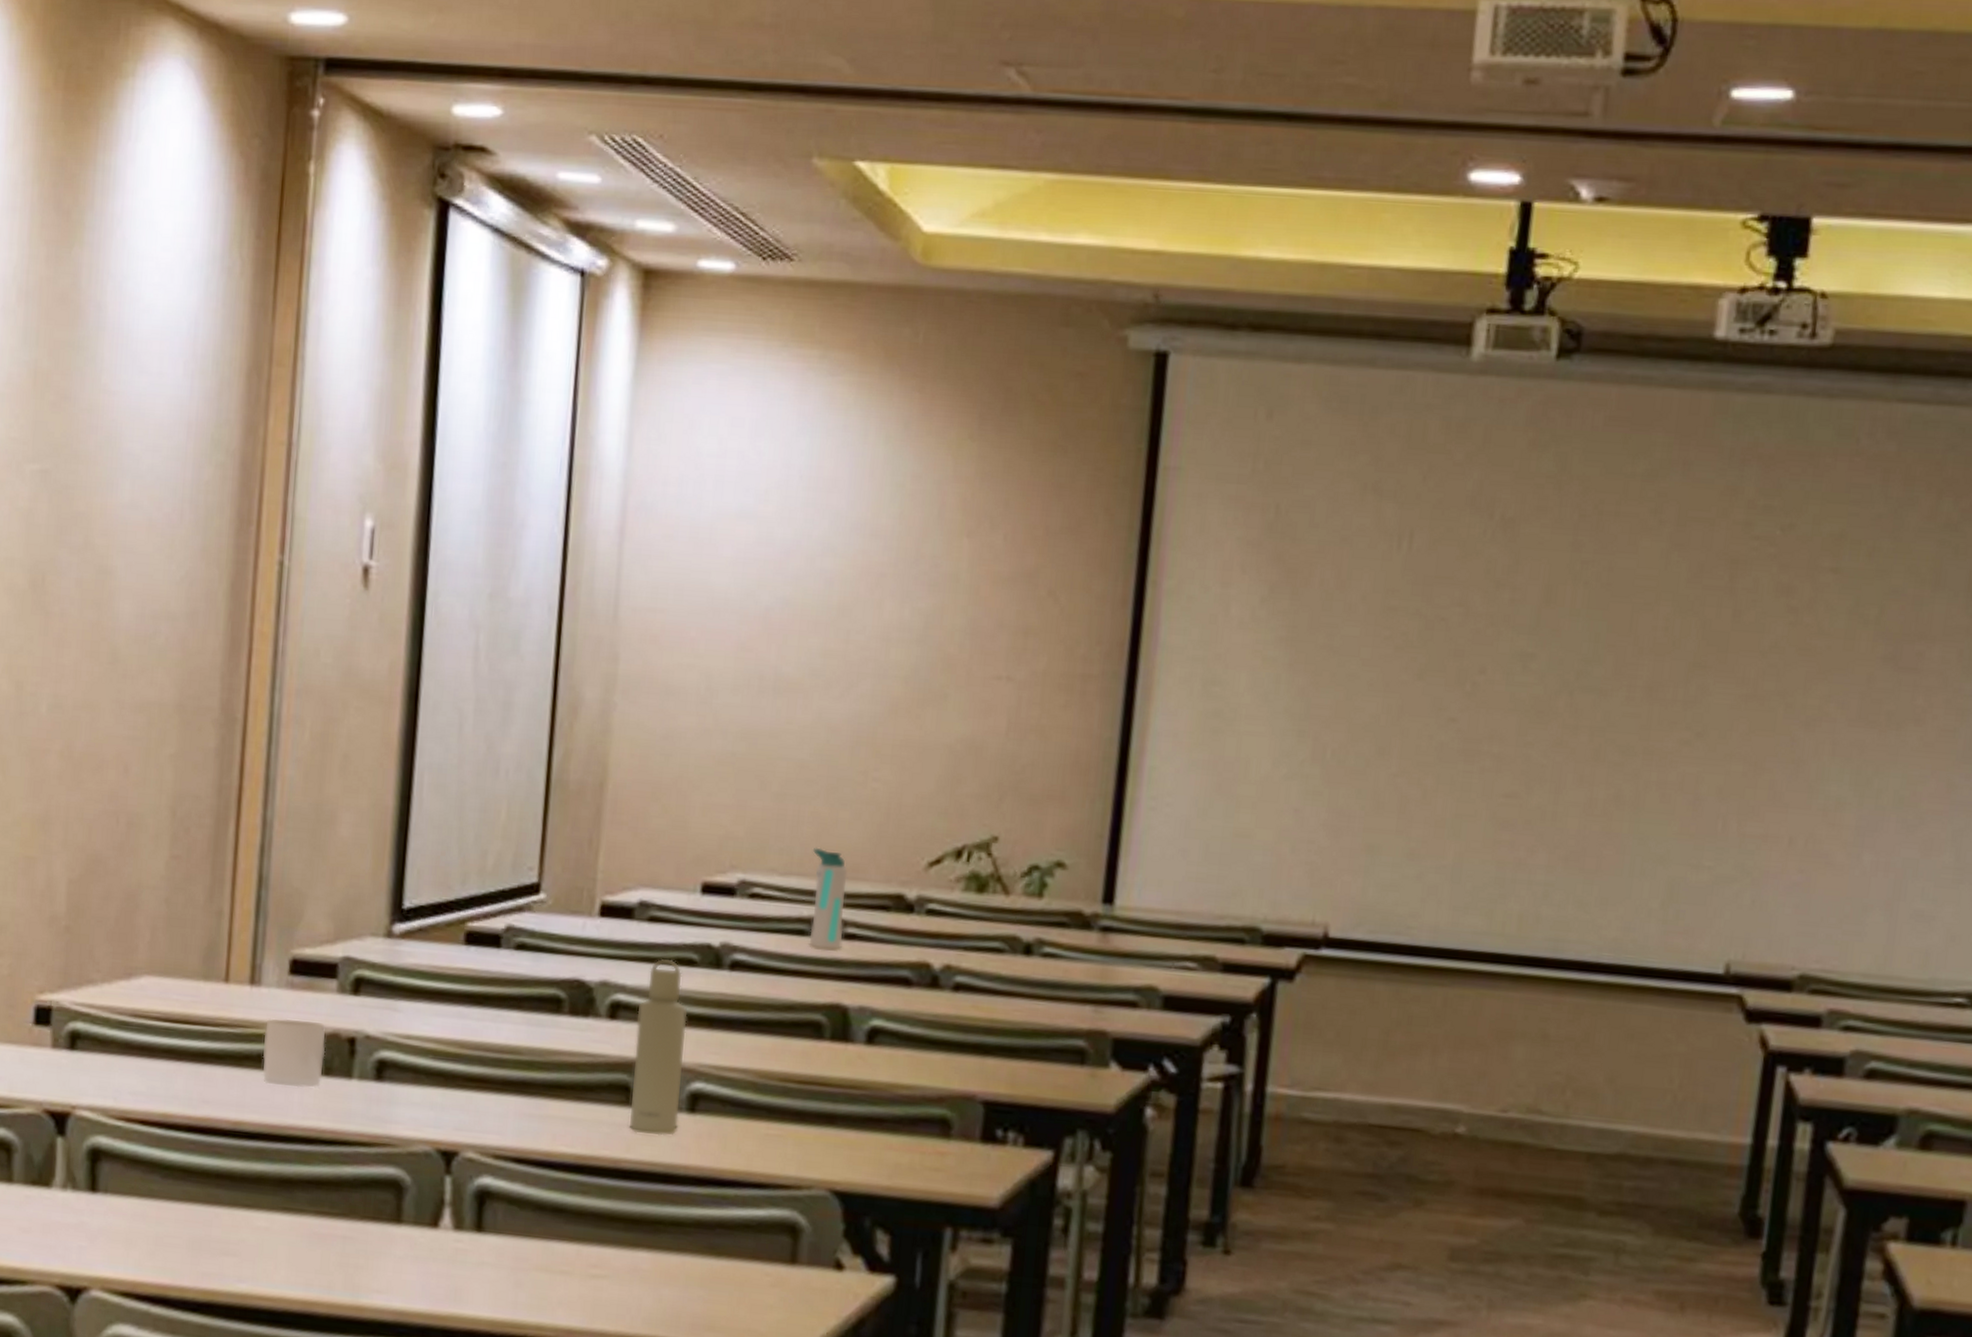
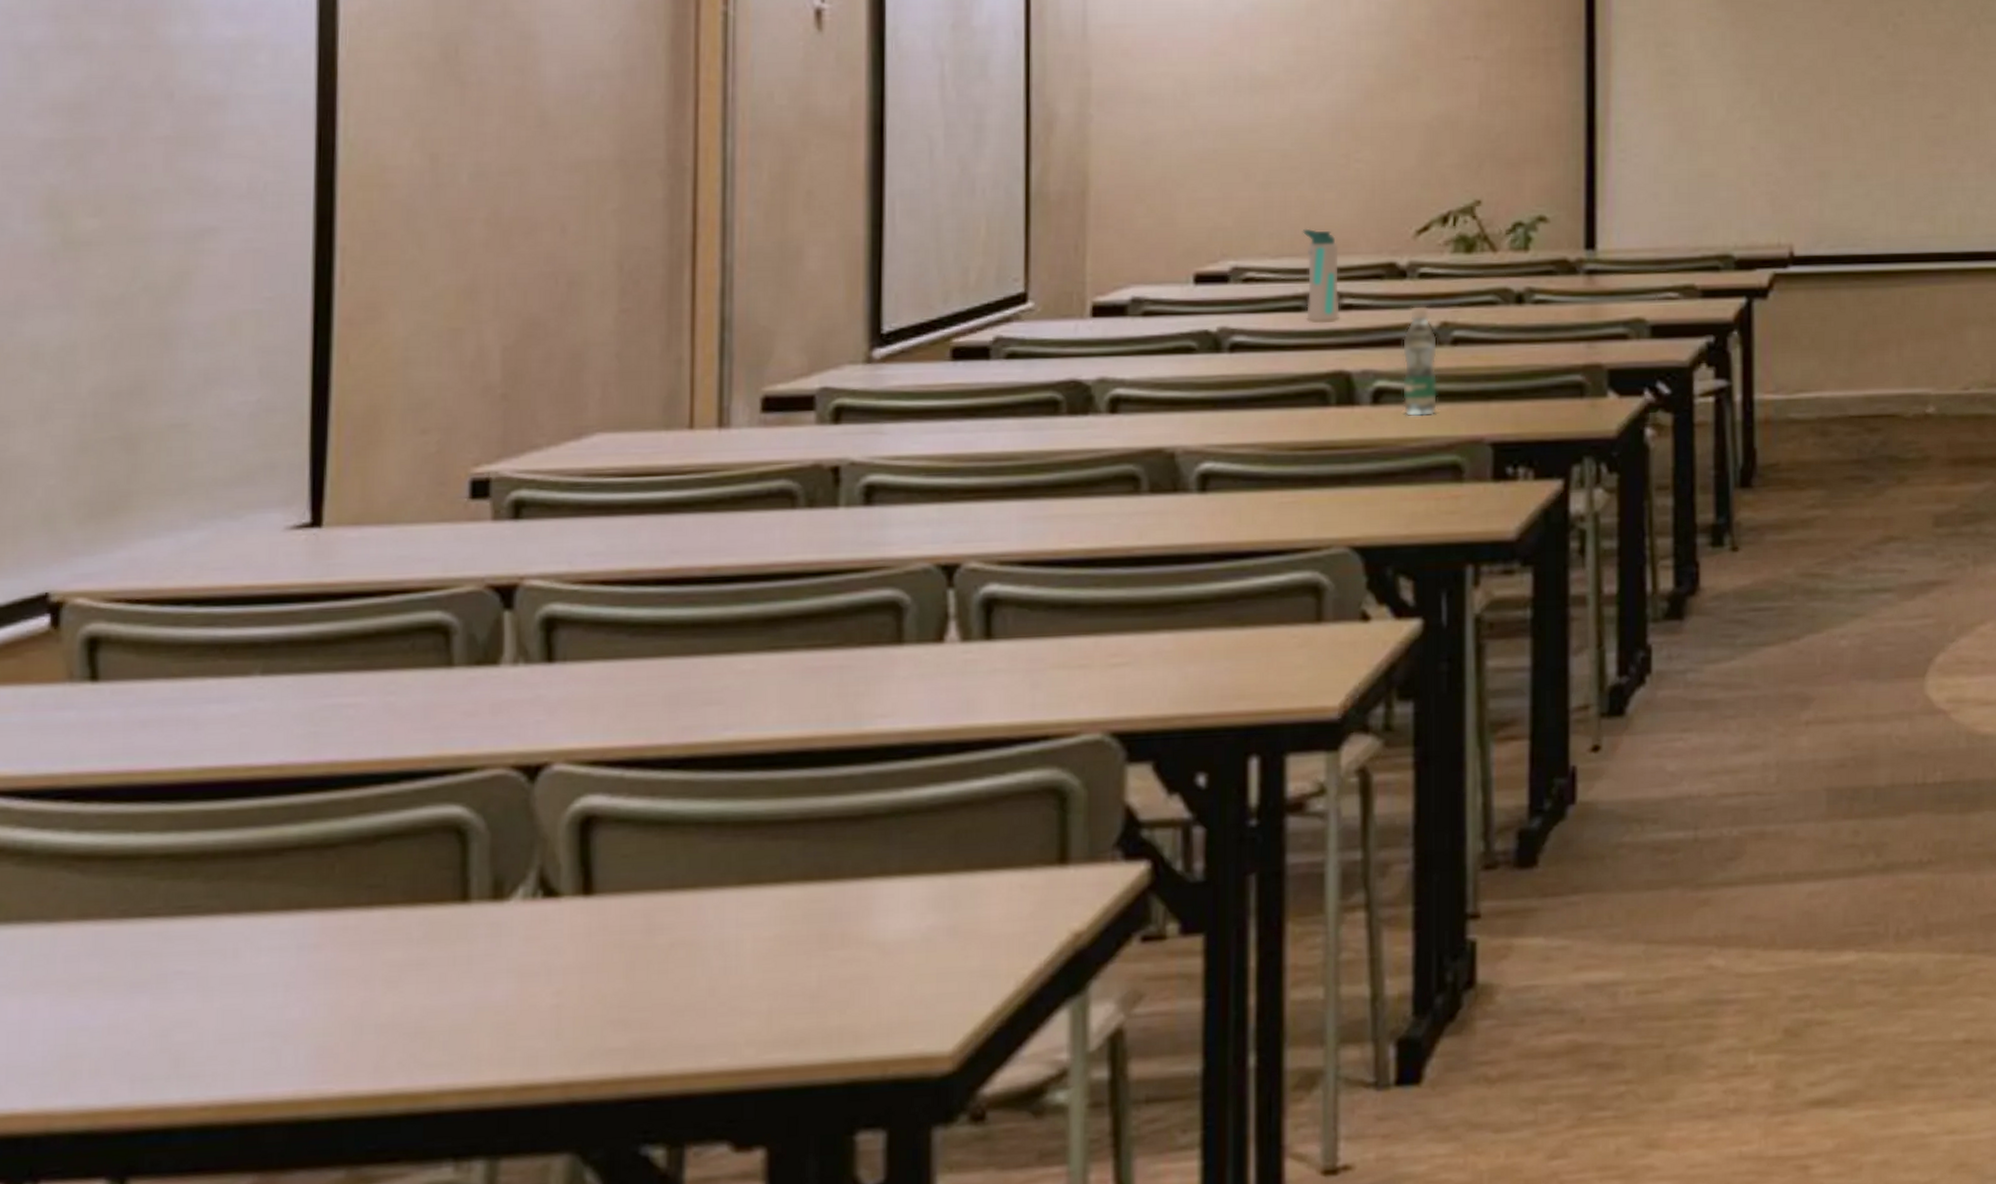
mug: present [262,1018,326,1088] -> none [736,456,807,524]
bottle: present [628,959,687,1136] -> none [1138,349,1190,520]
bottle: none [897,943,940,1064] -> present [1401,305,1438,417]

